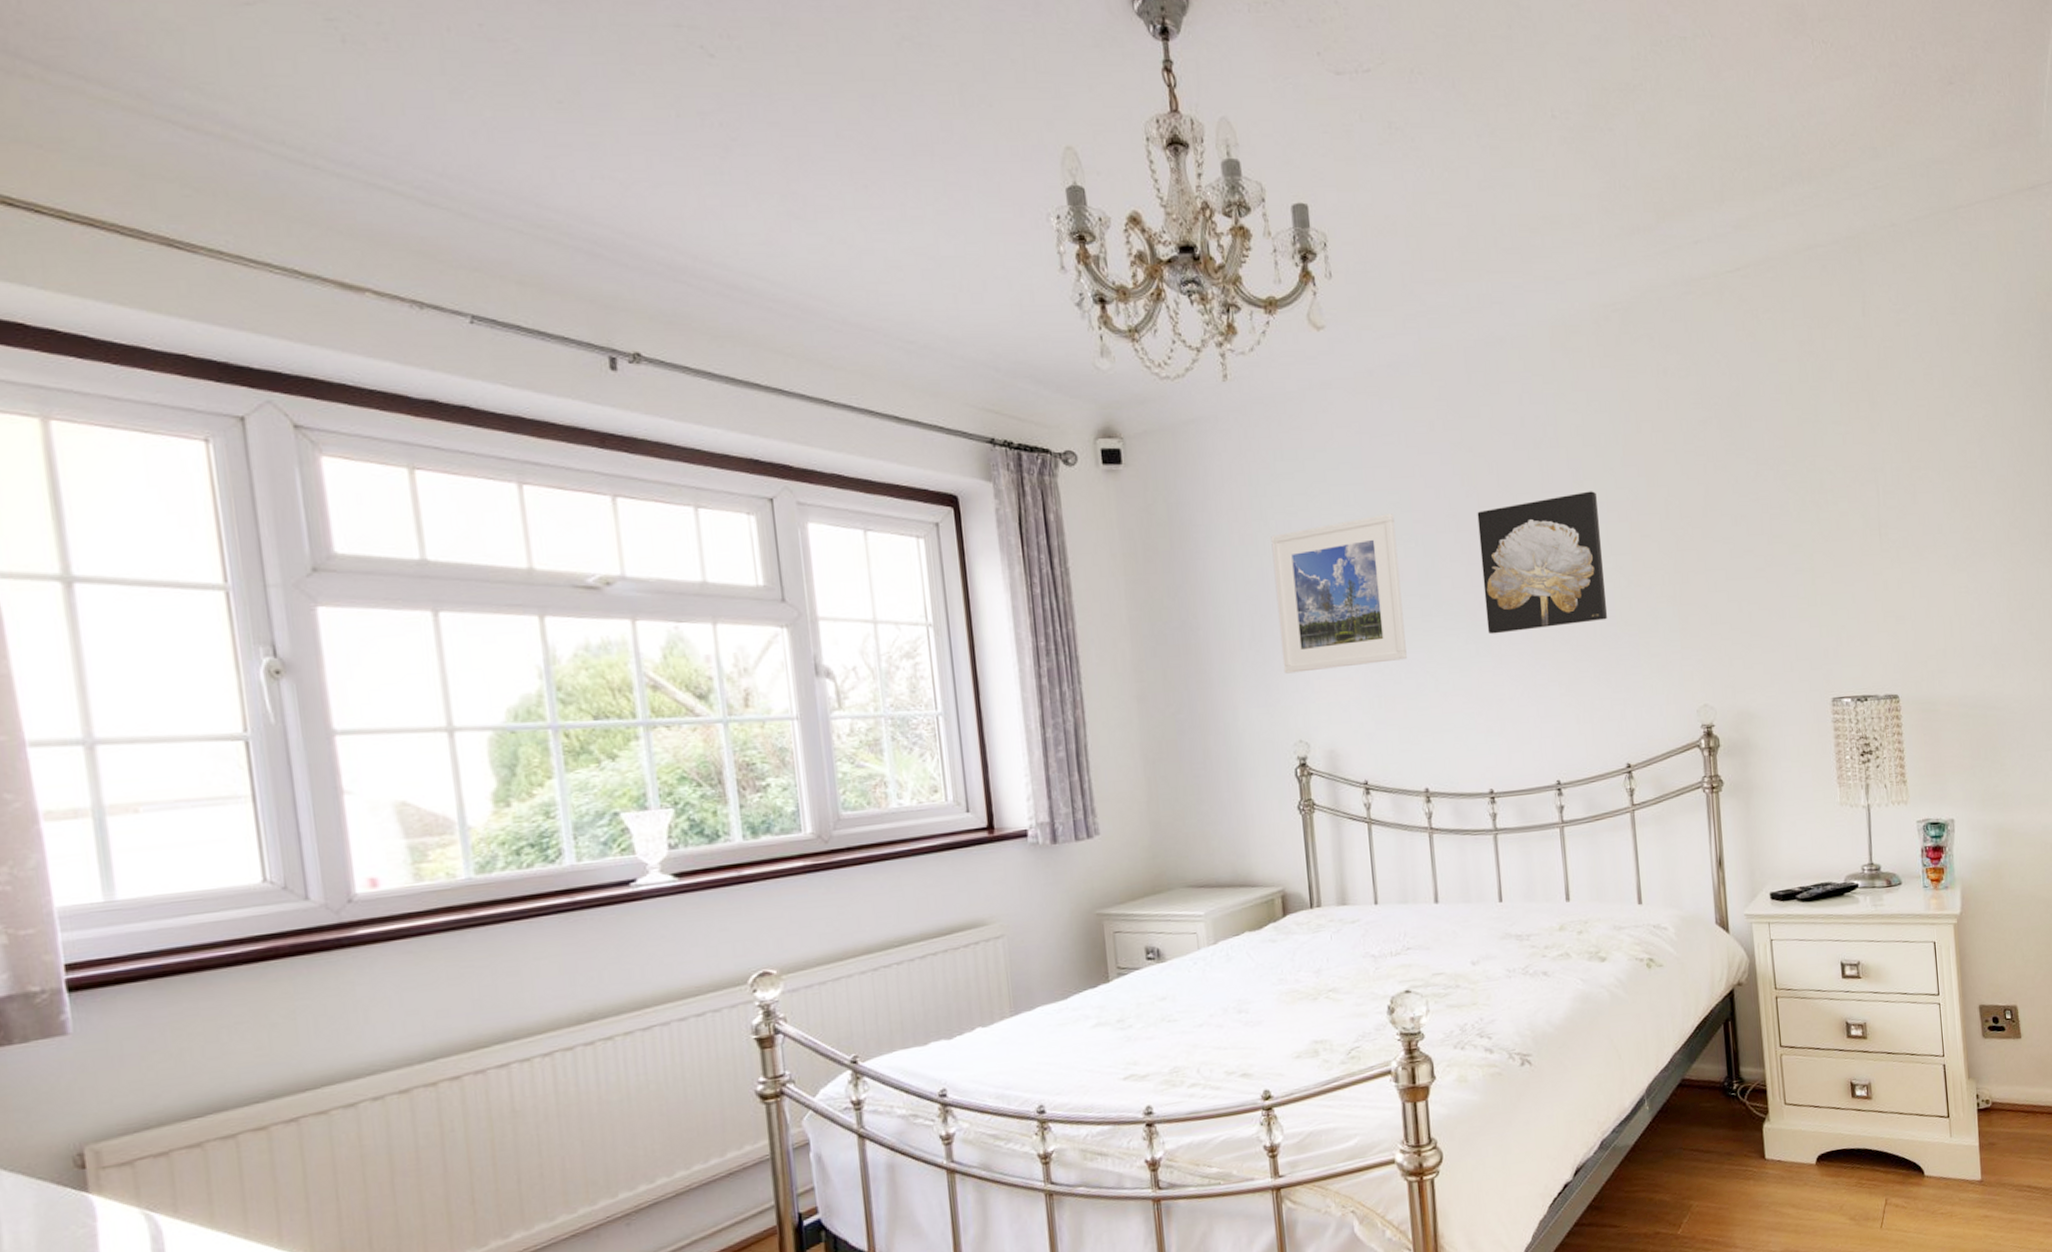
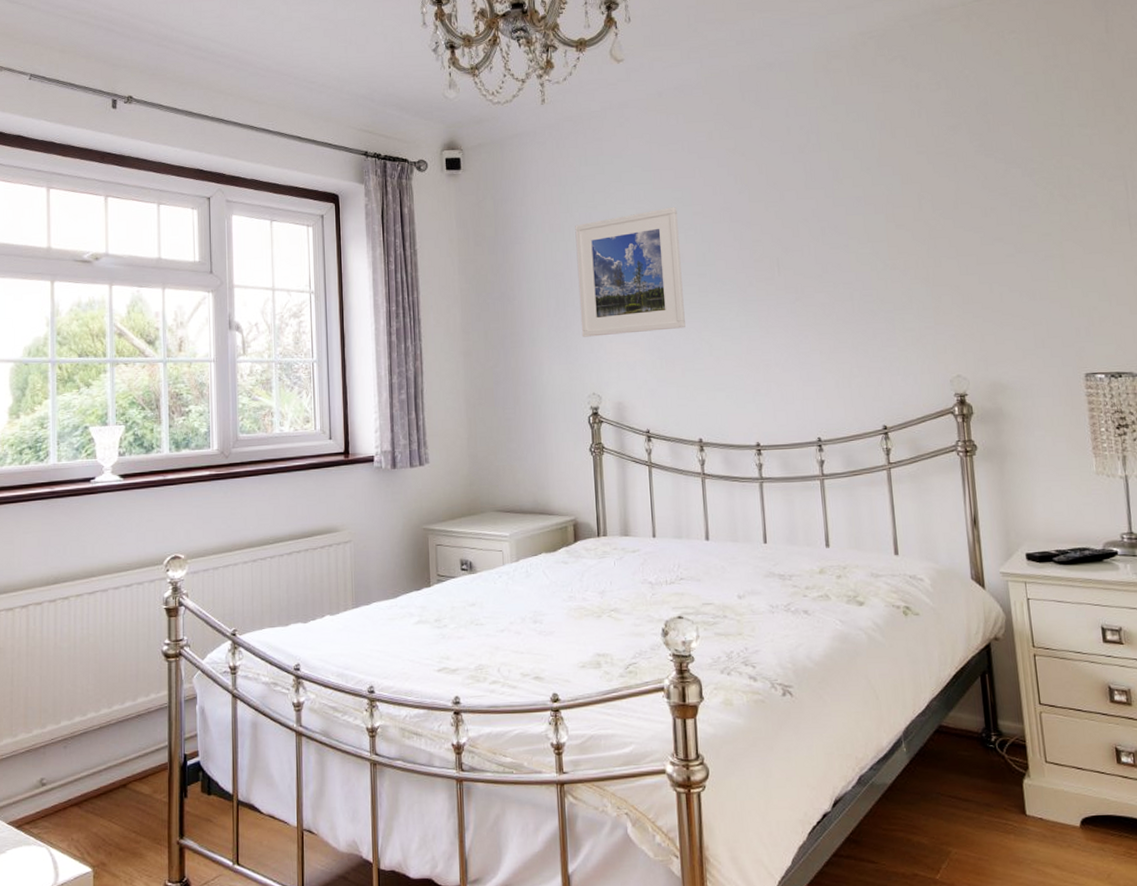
wall art: present [1477,491,1607,635] -> none [748,187,865,309]

